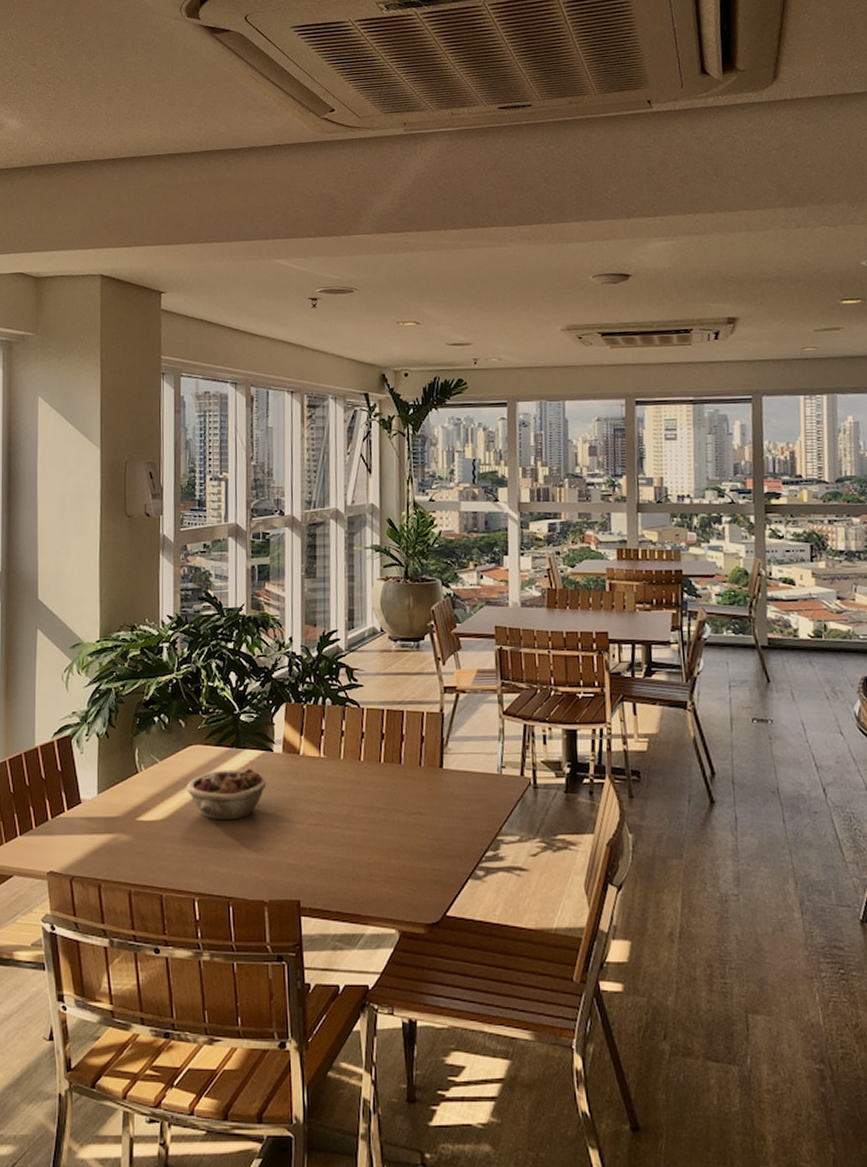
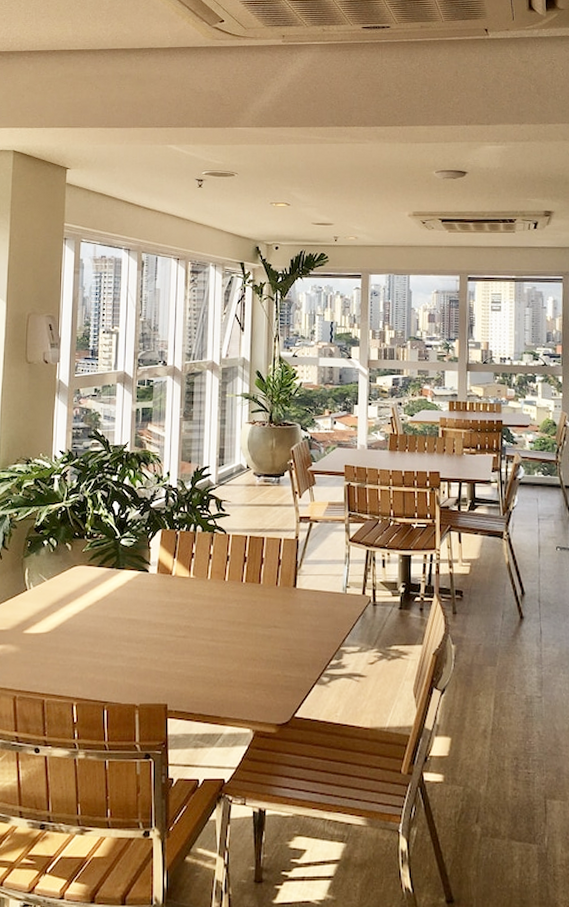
succulent planter: present [187,769,267,820] -> none [70,588,142,633]

